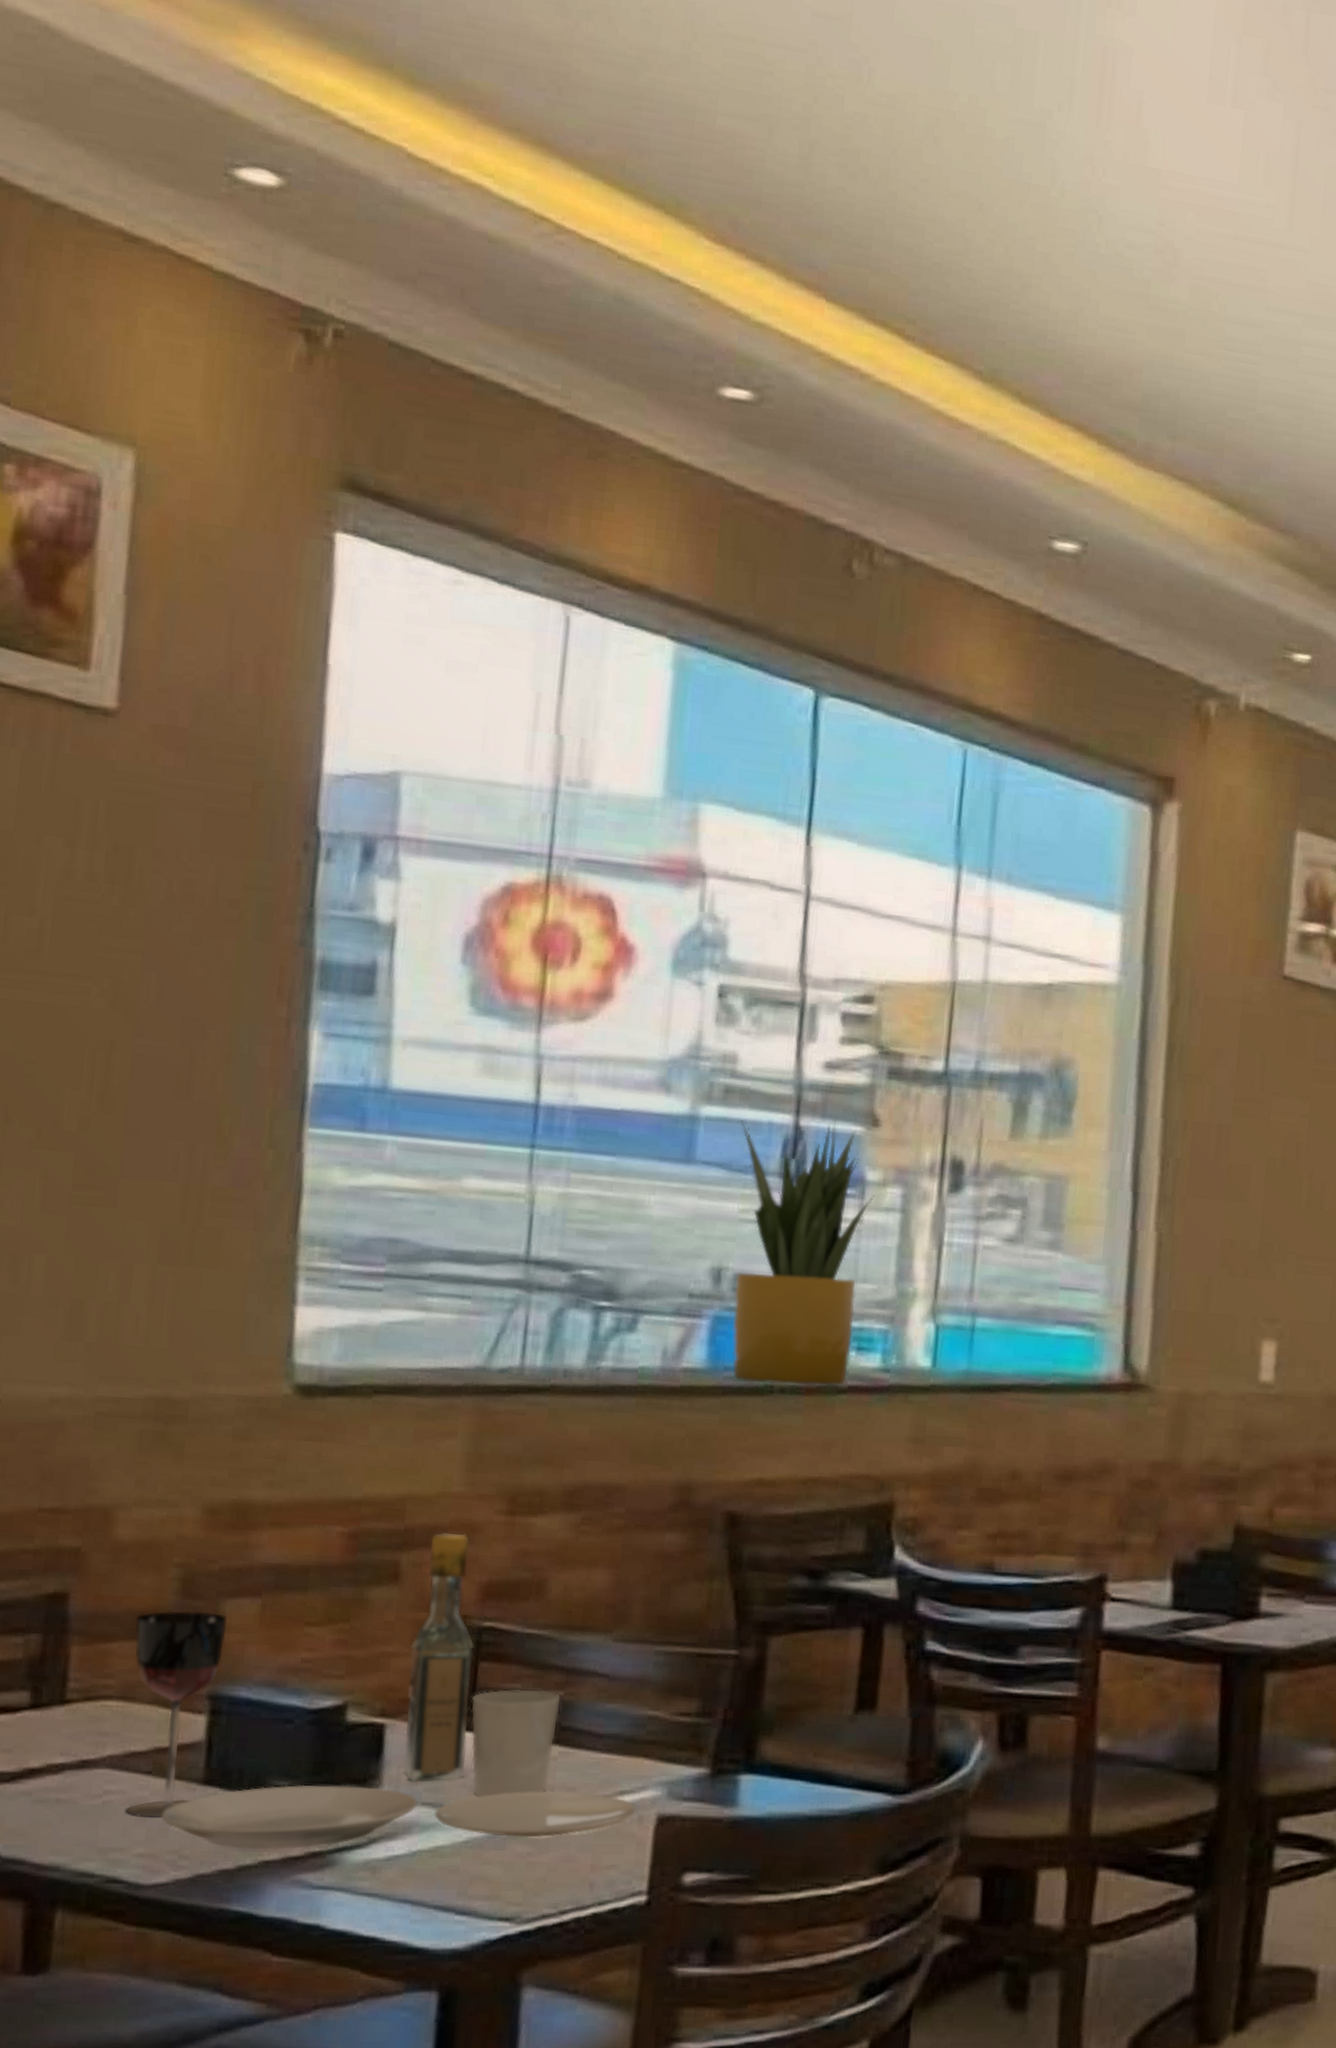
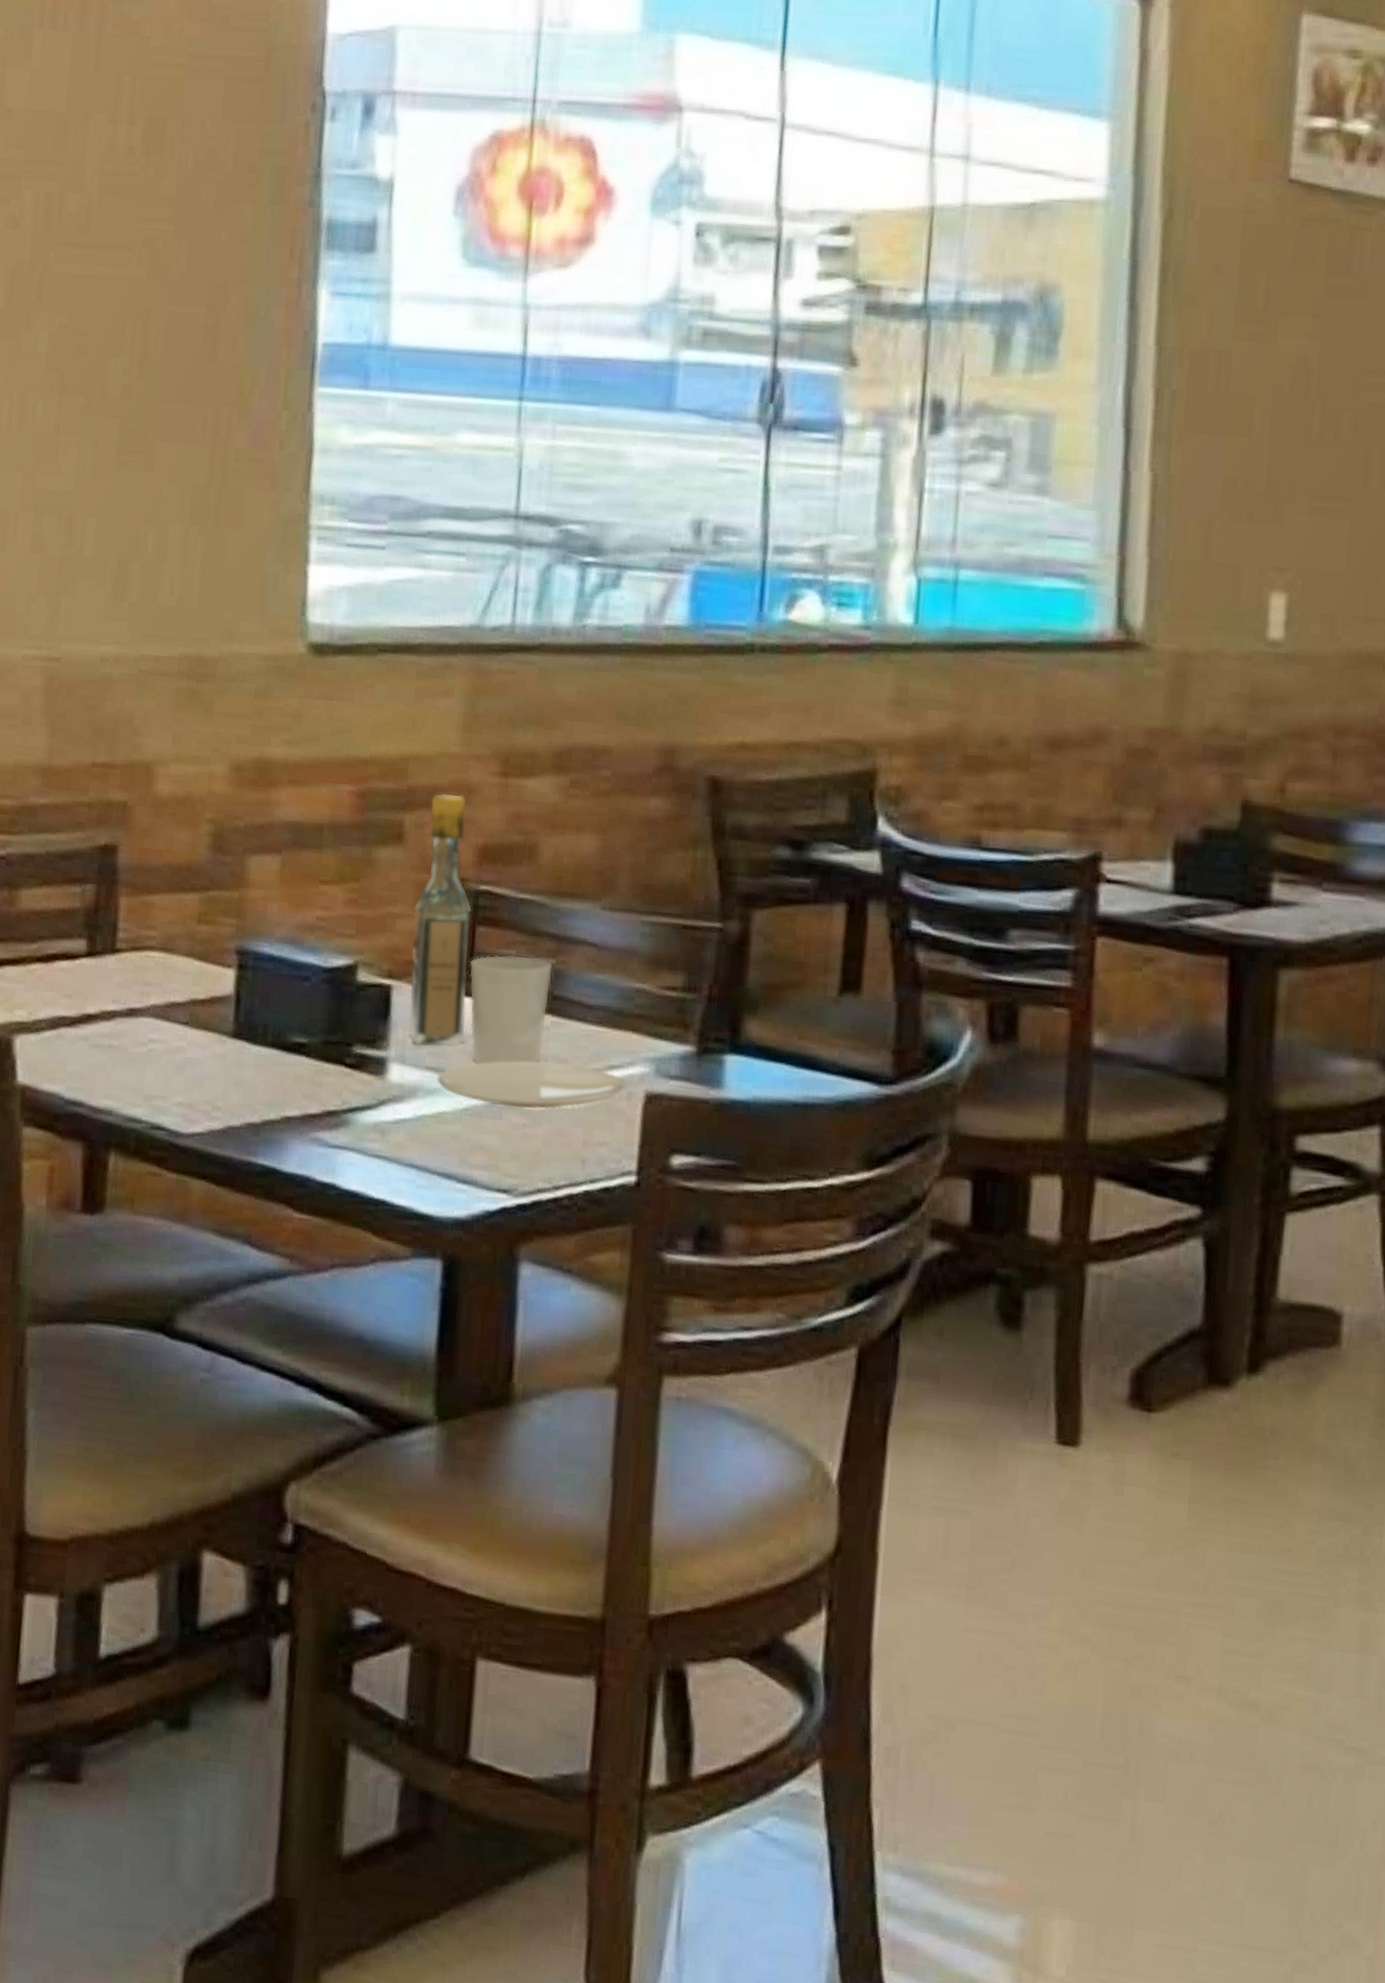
wineglass: present [124,1610,227,1817] -> none [166,865,252,1067]
plate: present [161,1785,418,1850] -> none [197,1042,422,1107]
planter: present [732,1119,874,1386] -> none [713,359,853,644]

